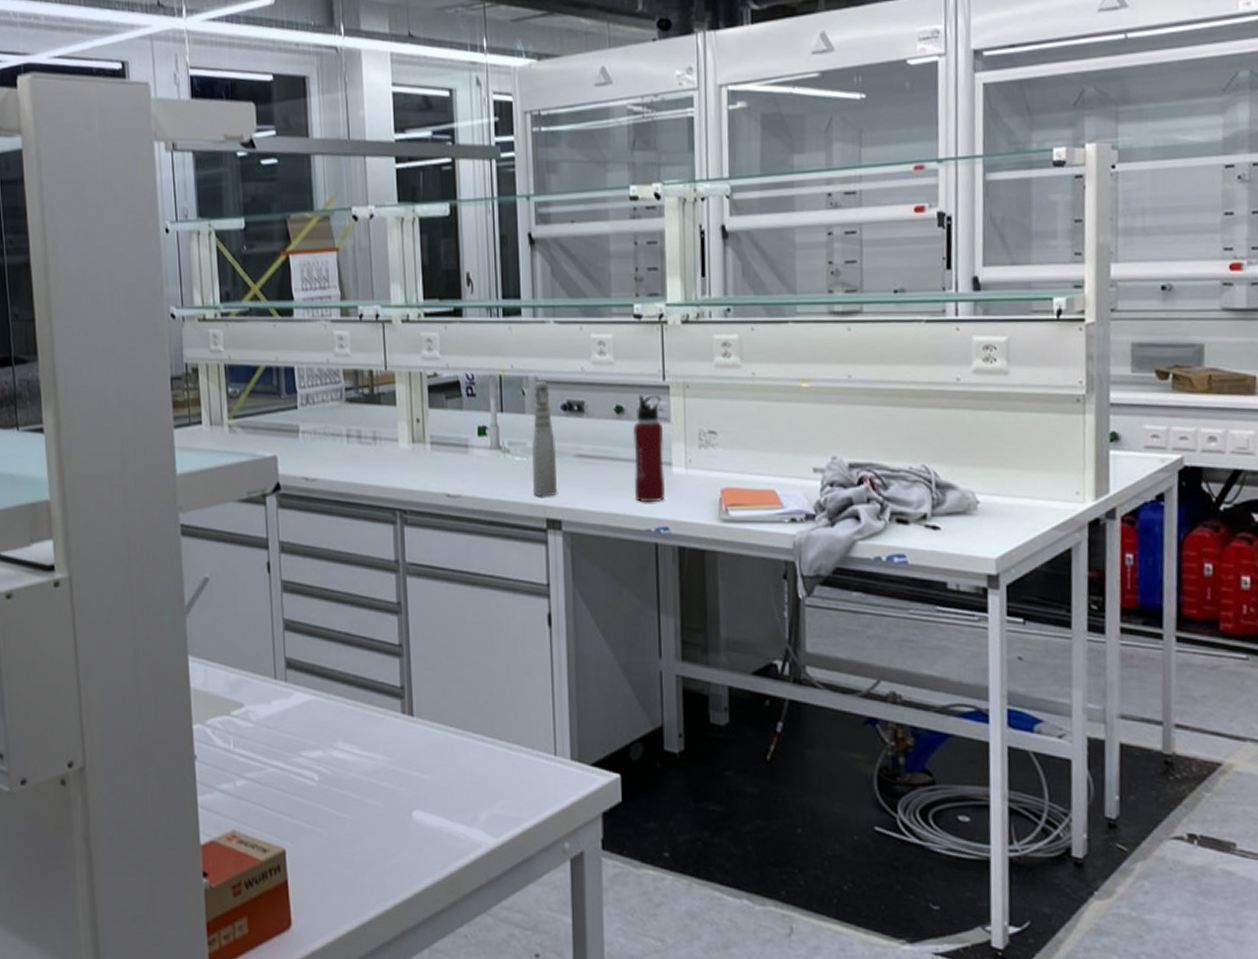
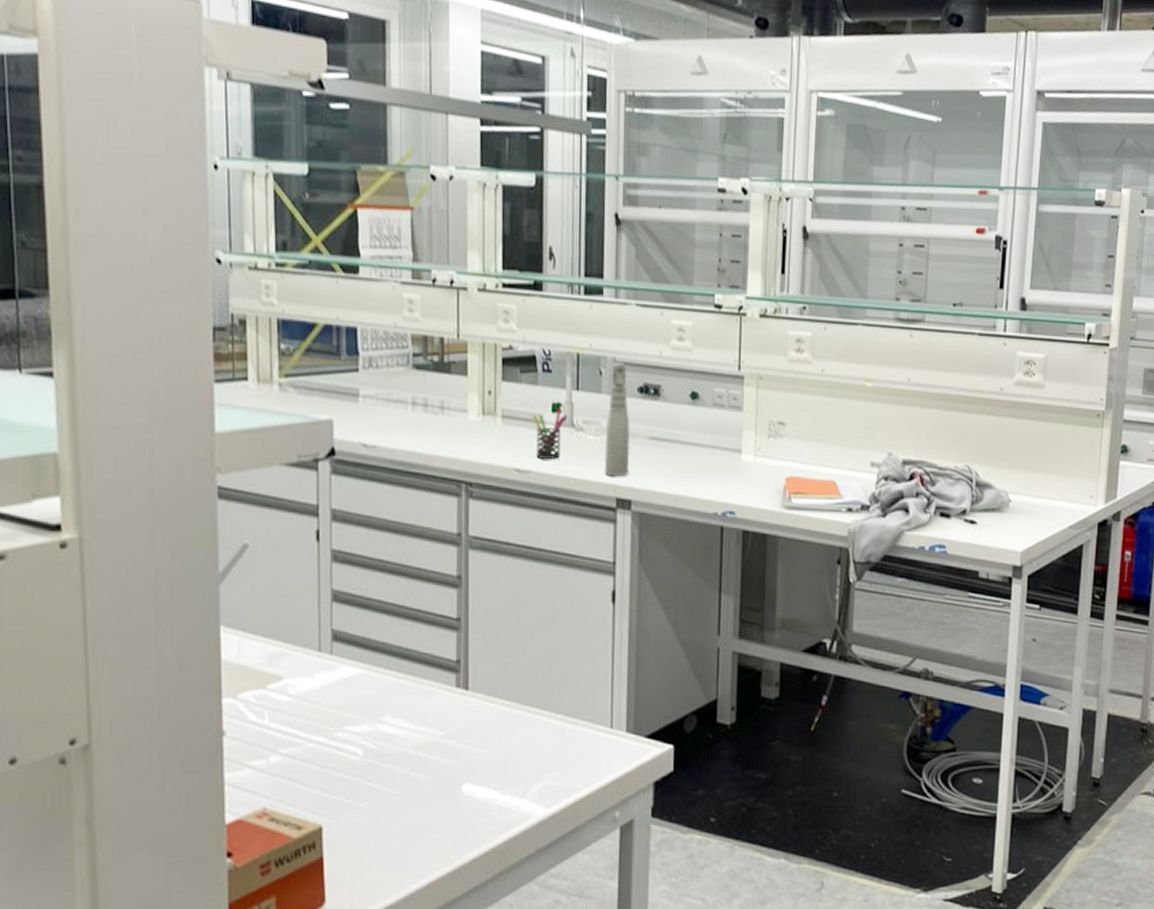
pen holder: none [459,432,494,483] -> present [532,409,568,459]
water bottle: present [632,394,666,502] -> none [703,383,736,486]

